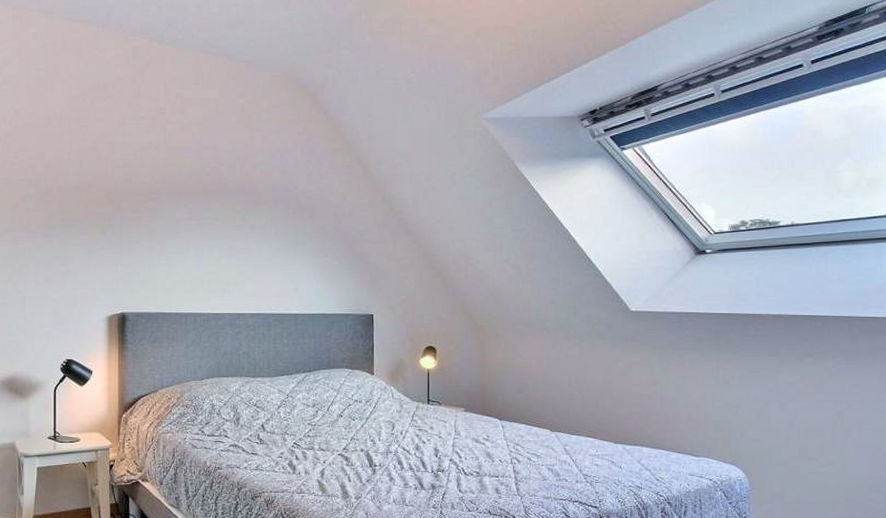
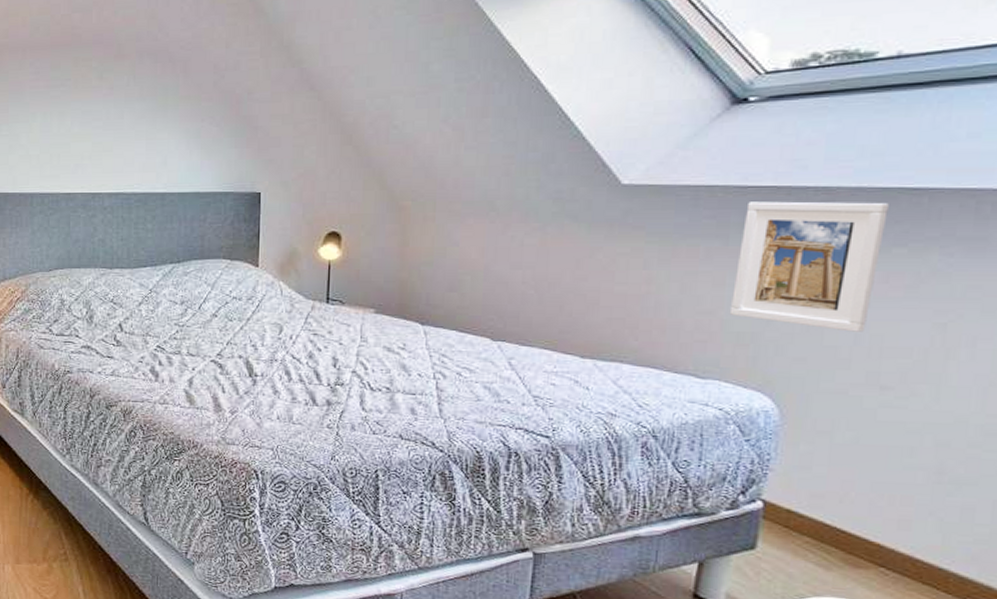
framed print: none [709,324,799,419] -> present [729,201,889,332]

